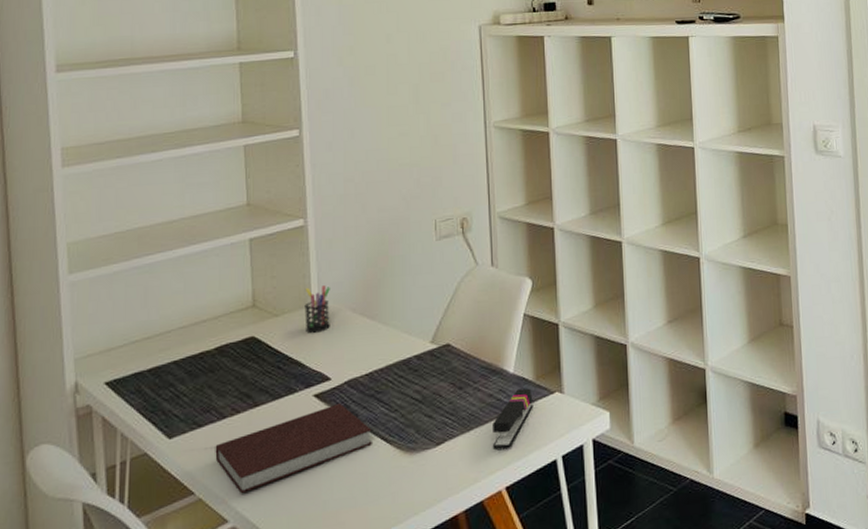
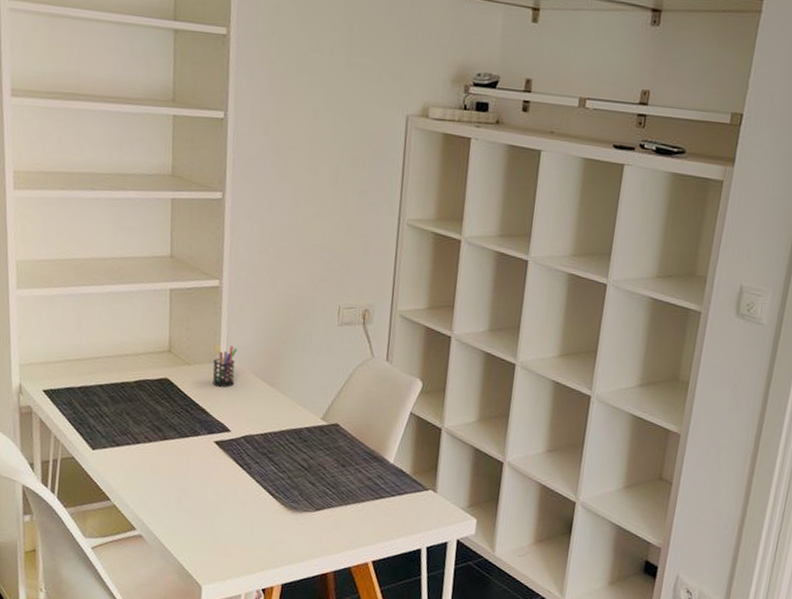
notebook: present [215,402,372,494] -> none [128,453,262,510]
stapler: present [493,388,533,450] -> none [366,479,408,529]

